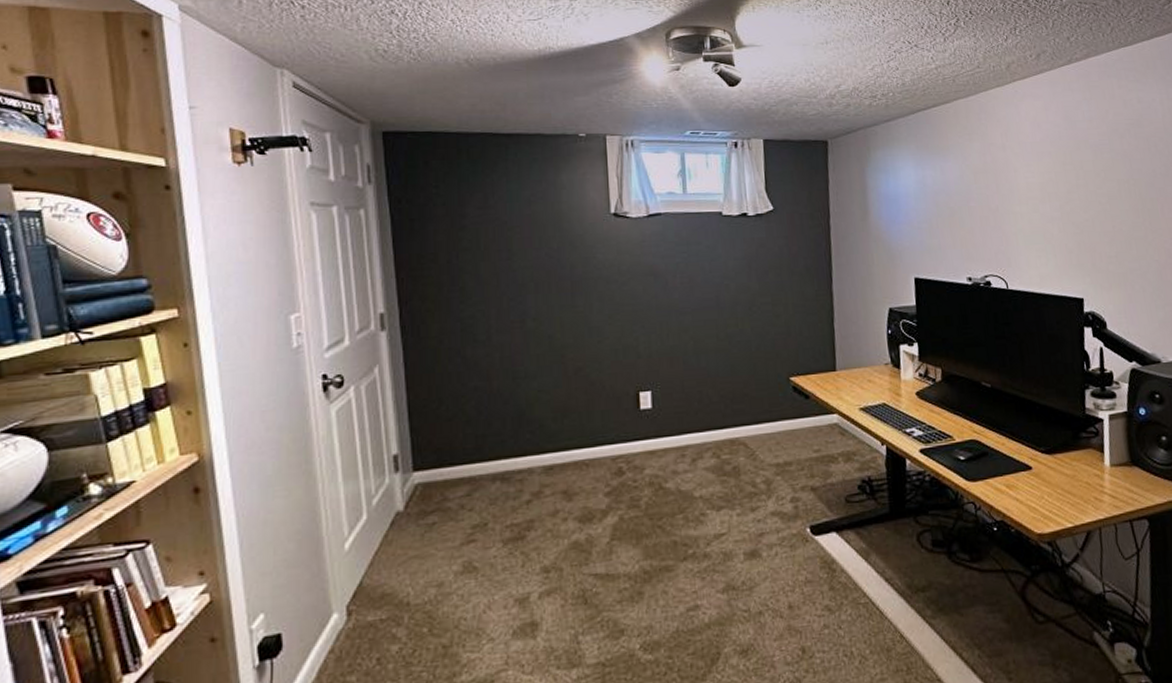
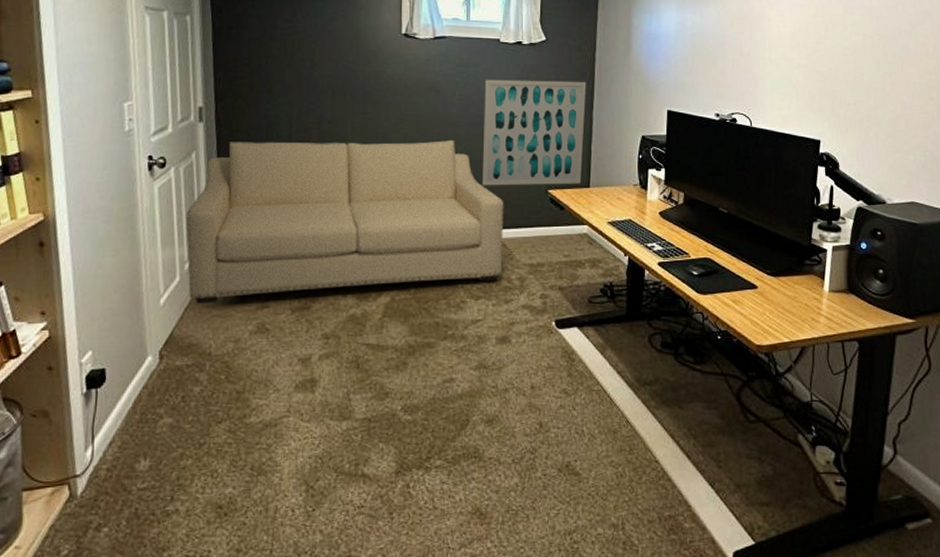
sofa: none [370,328,745,545] -> present [185,139,504,304]
wall art: none [709,252,826,379] -> present [482,79,587,186]

